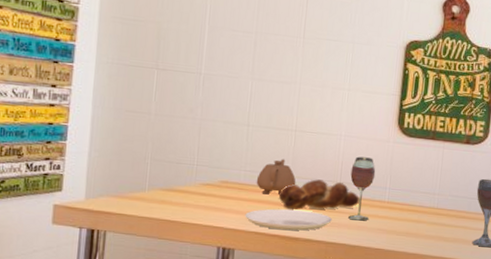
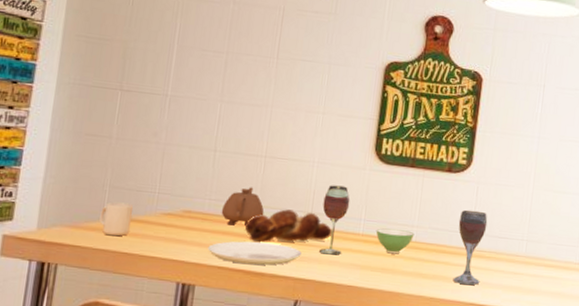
cup: none [143,173,173,205] -> present [99,201,133,237]
bowl: none [400,196,436,220] -> present [375,228,415,255]

